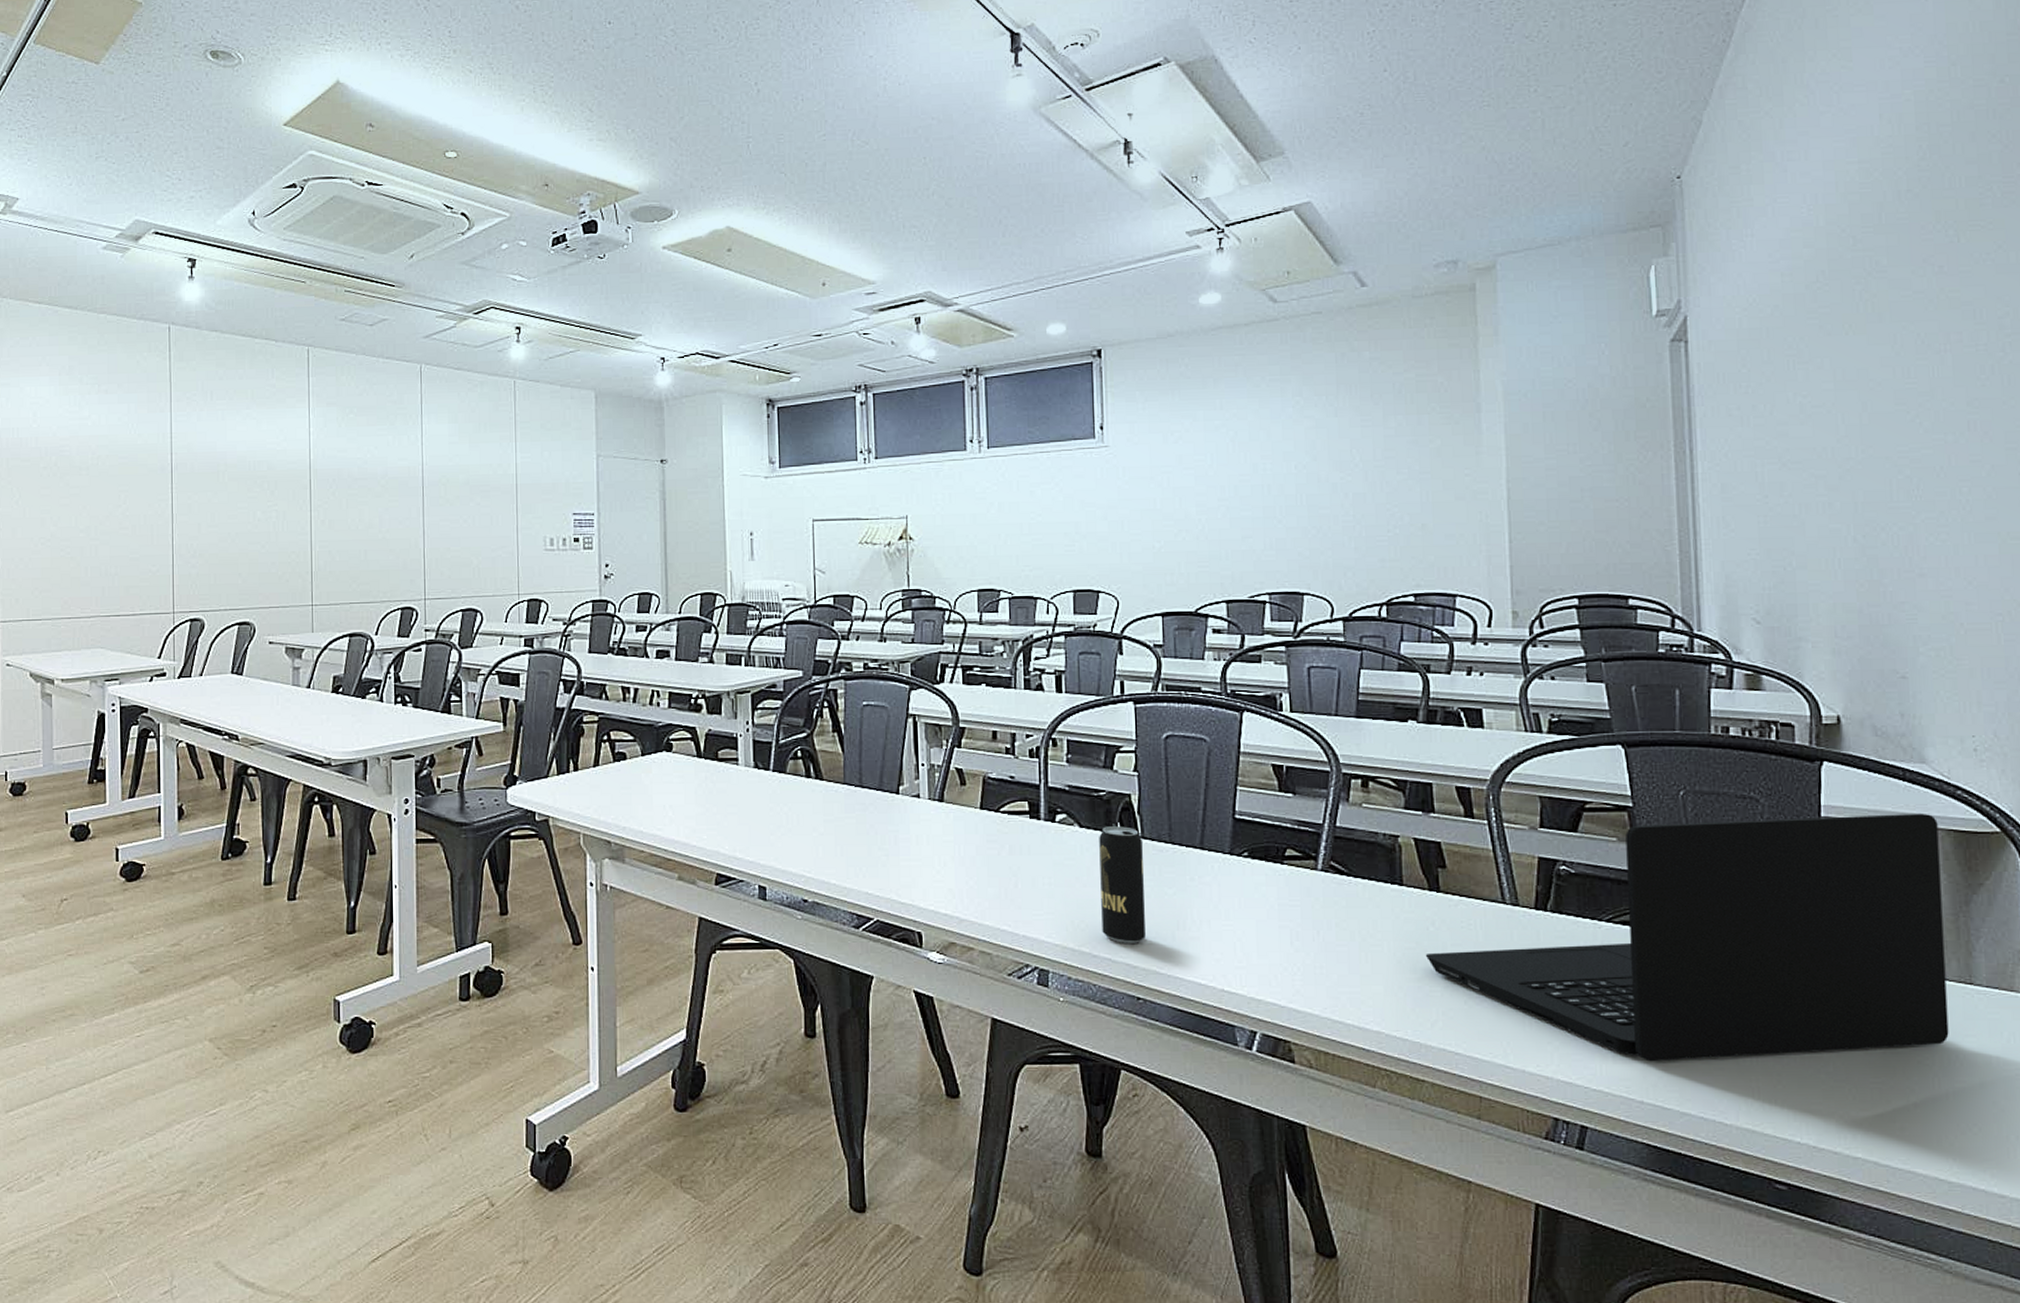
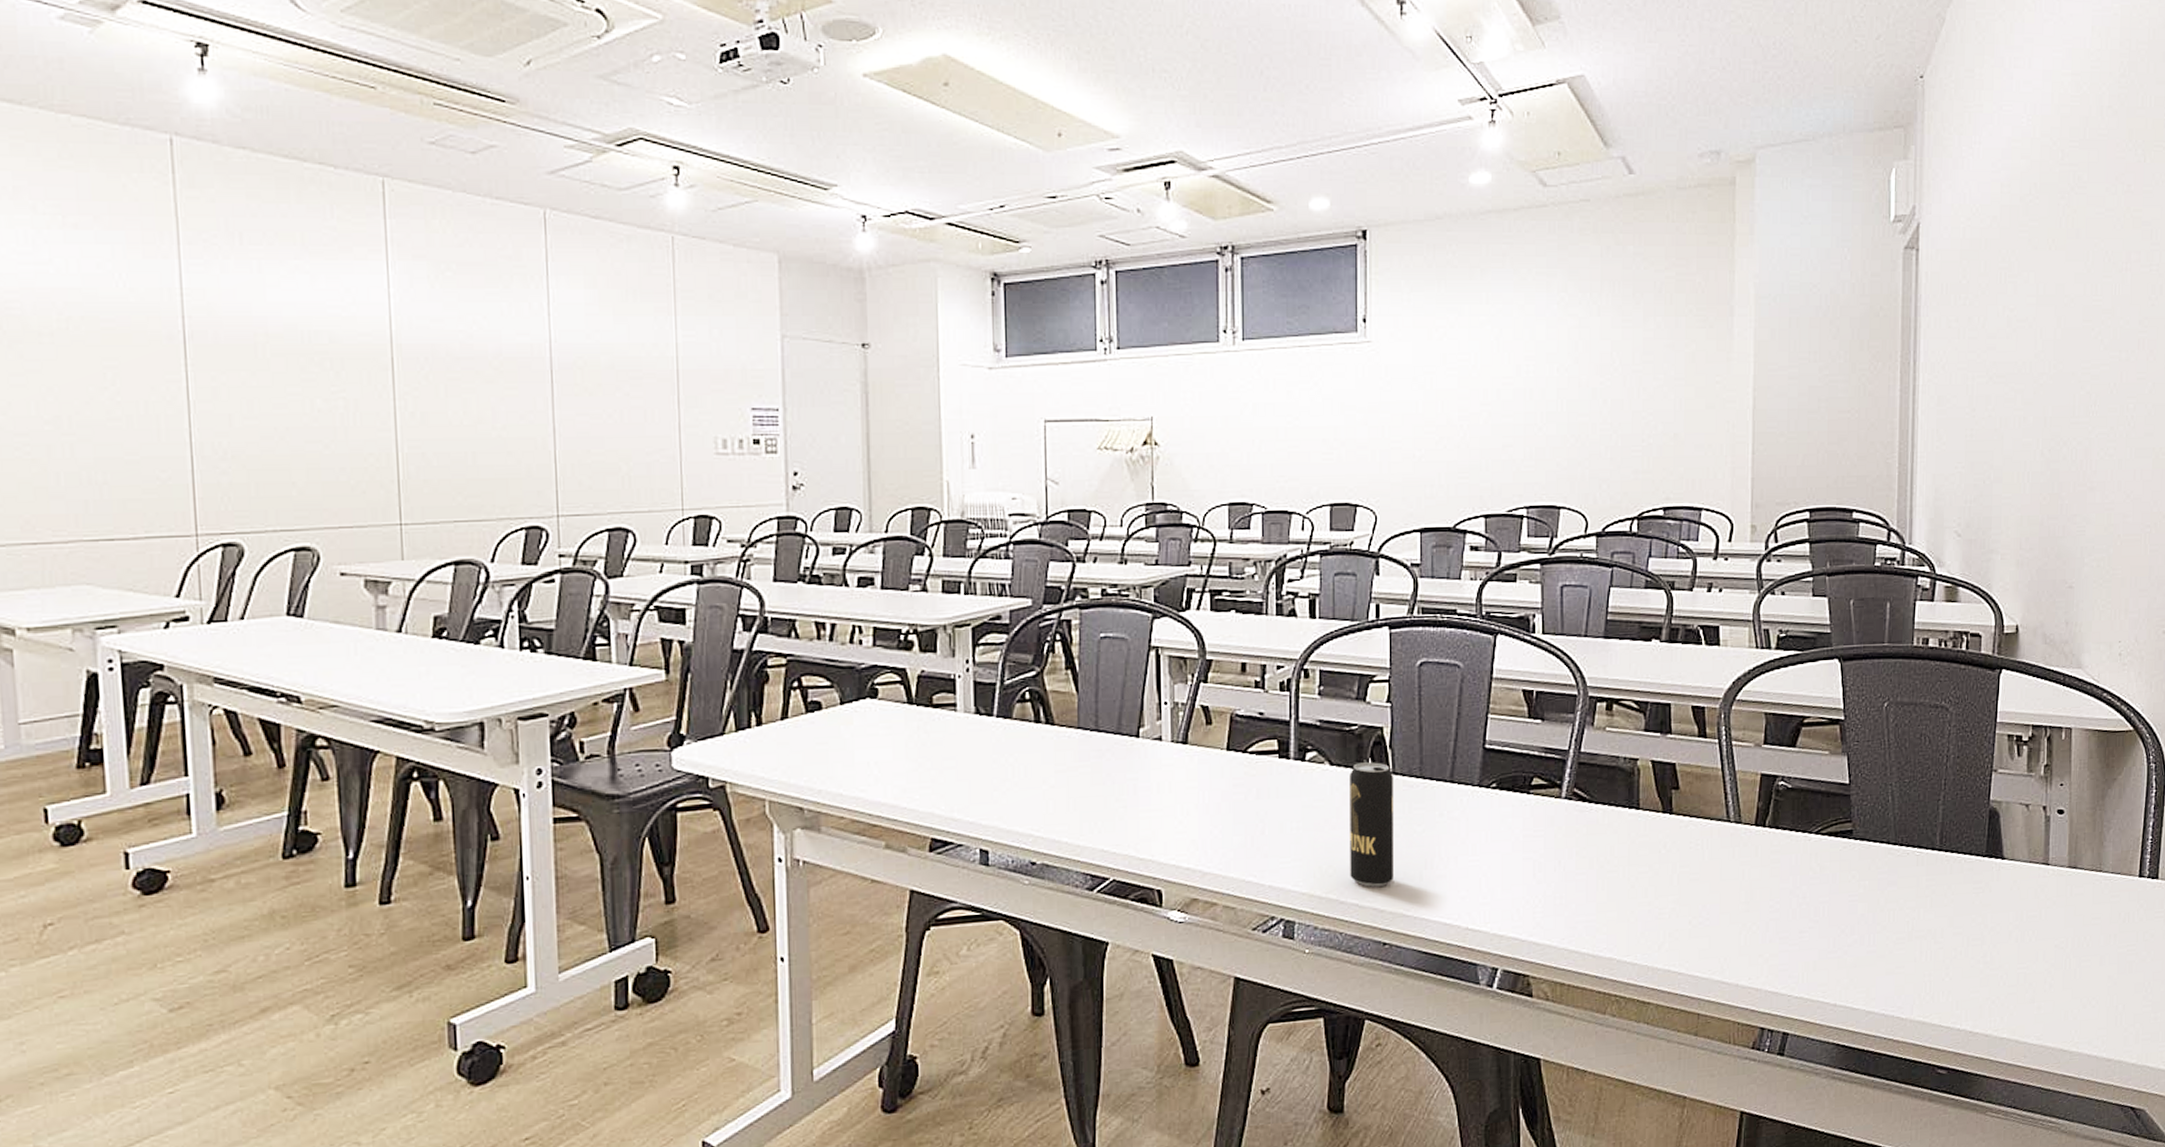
laptop: present [1426,813,1949,1062] -> none [1657,715,2087,966]

